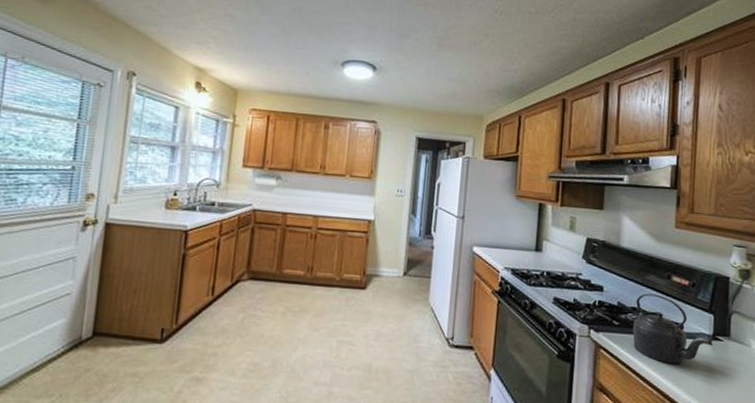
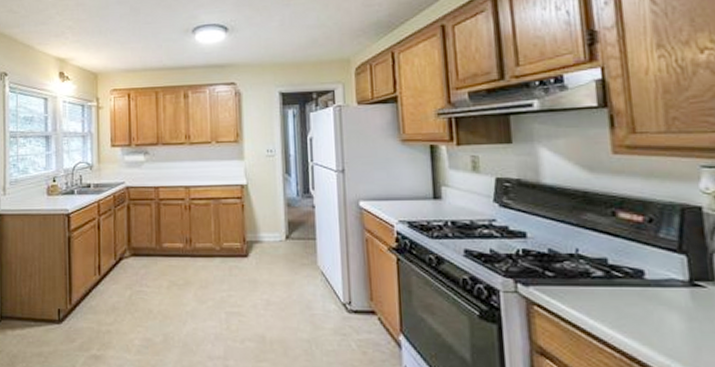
kettle: present [632,293,714,364] -> none [572,236,692,319]

